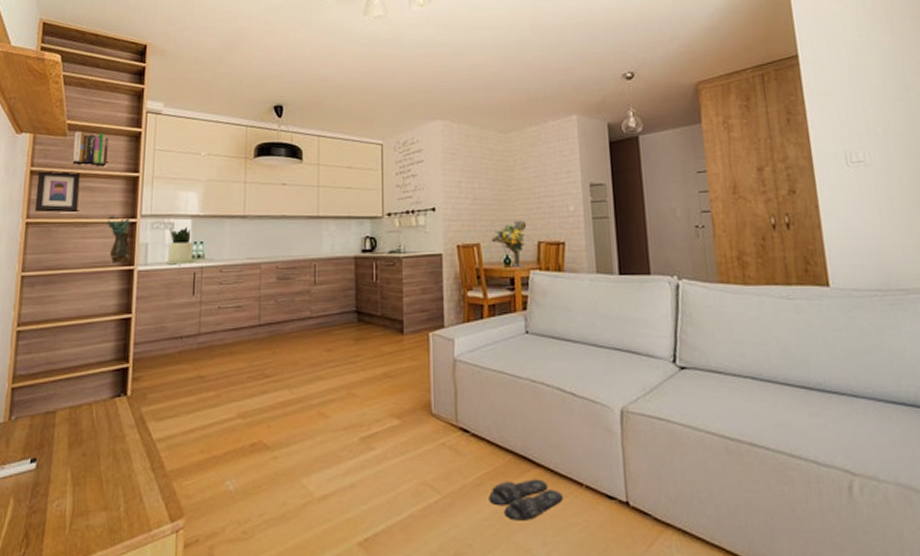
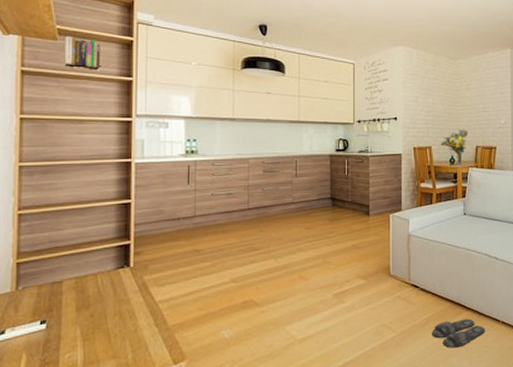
picture frame: present [35,170,81,213] -> none [29,70,74,111]
vase: present [107,215,131,264] -> none [103,114,128,157]
planter: present [165,227,194,265] -> none [161,126,188,159]

